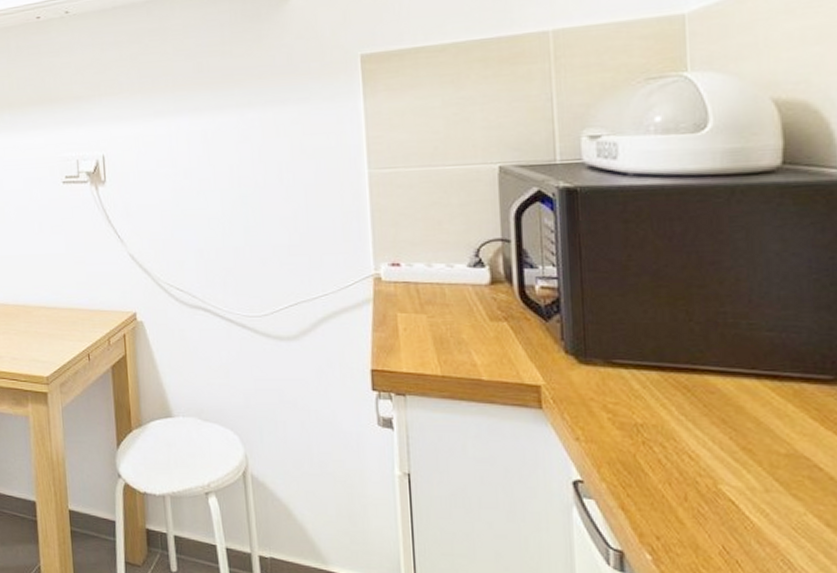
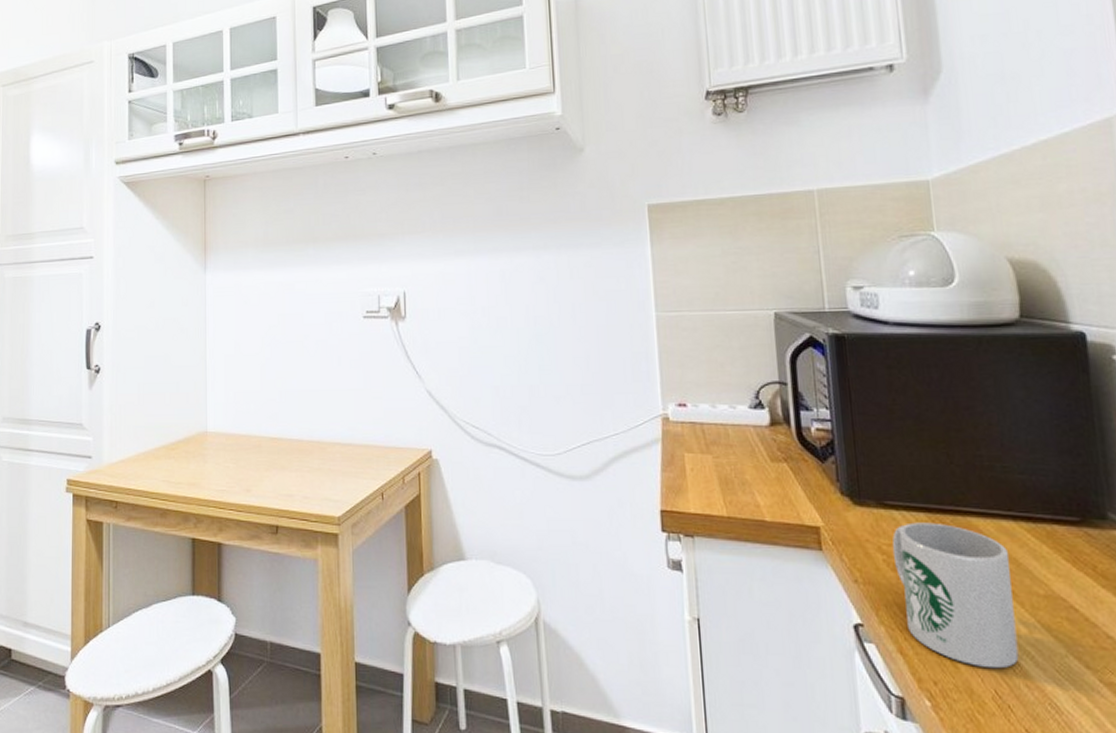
mug: none [618,381,752,526] -> present [892,522,1019,669]

